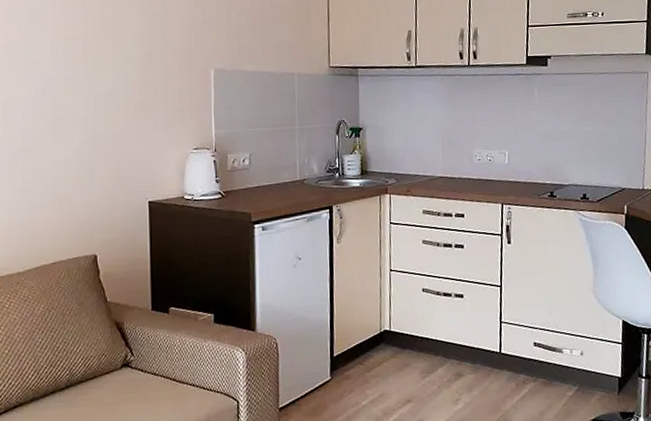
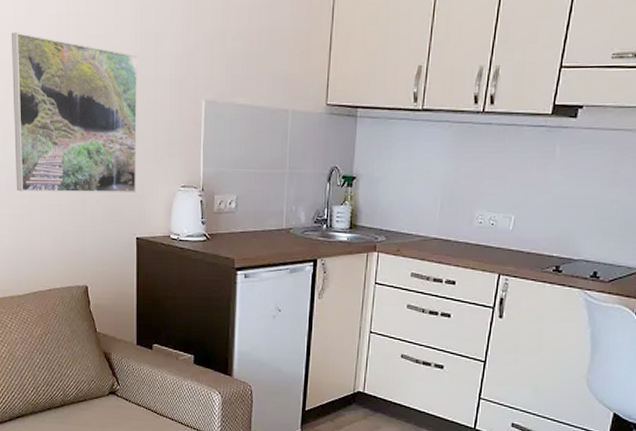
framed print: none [14,17,148,167] -> present [11,32,138,193]

